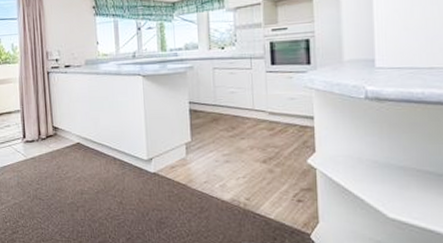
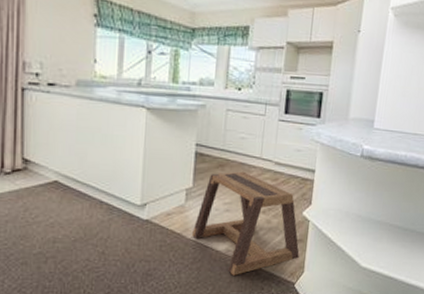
stool: none [196,123,310,225] -> present [192,171,300,276]

